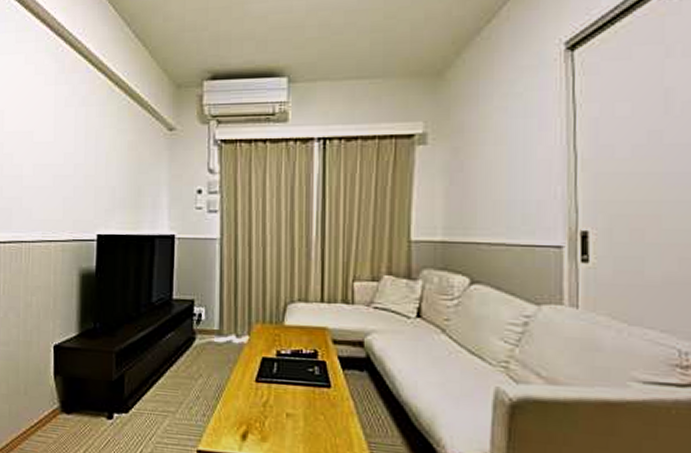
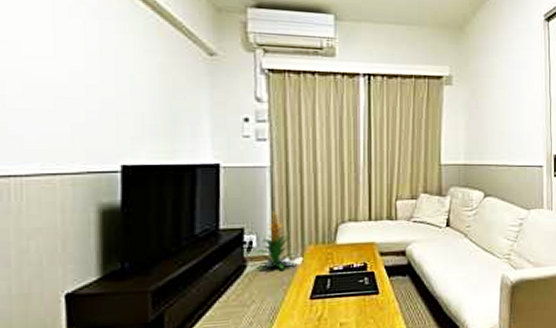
indoor plant: none [203,285,243,345] -> present [254,211,296,270]

